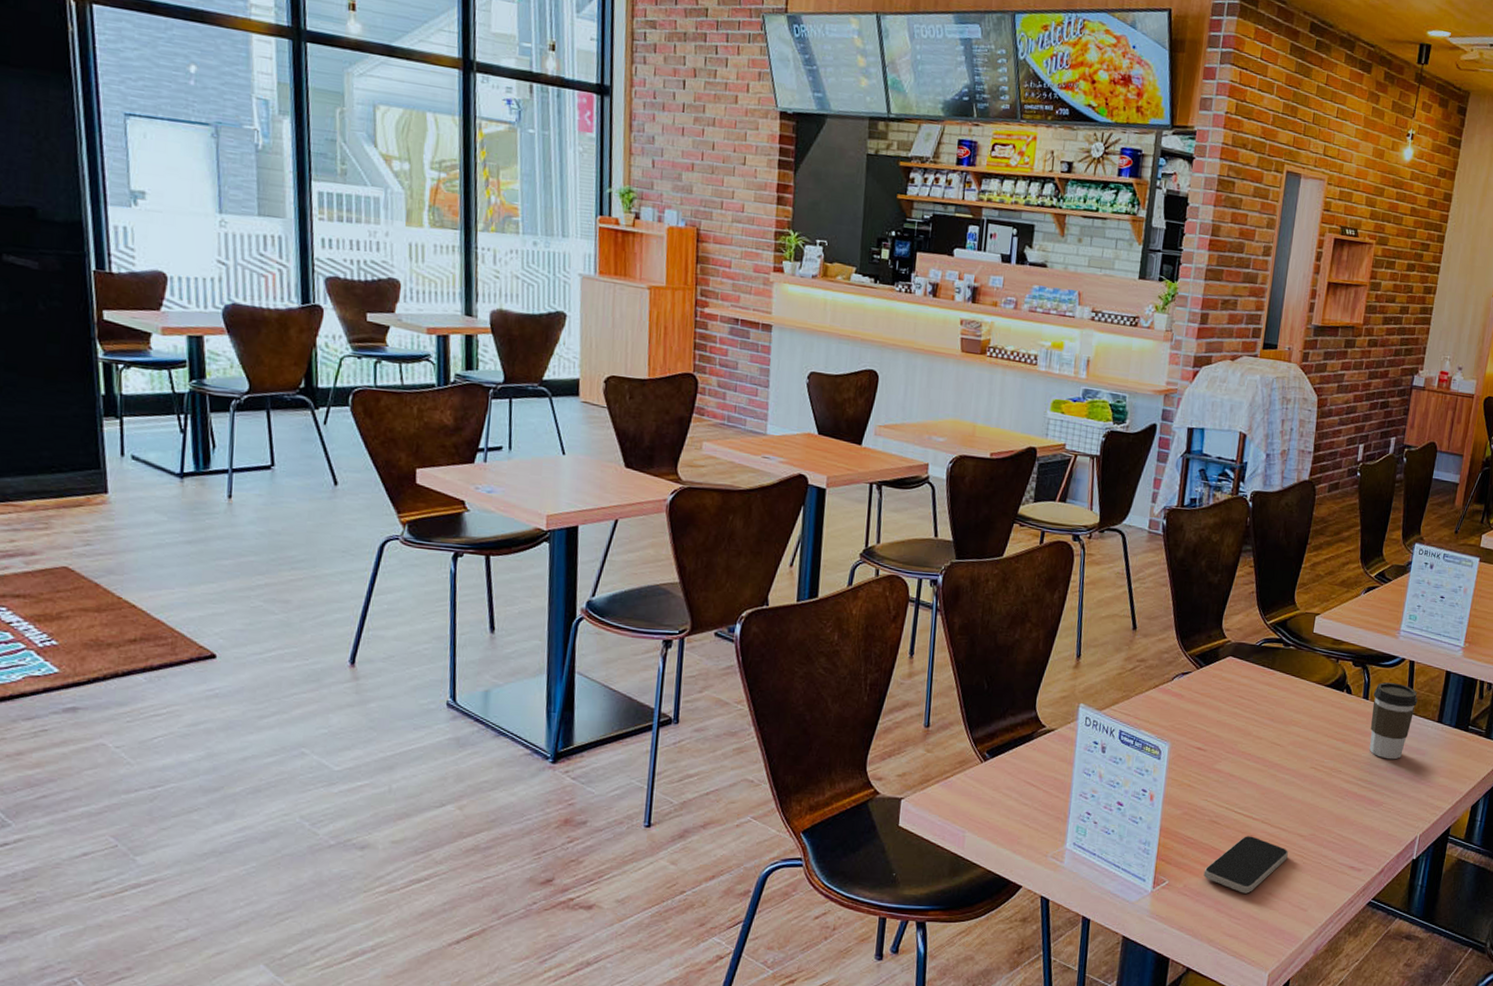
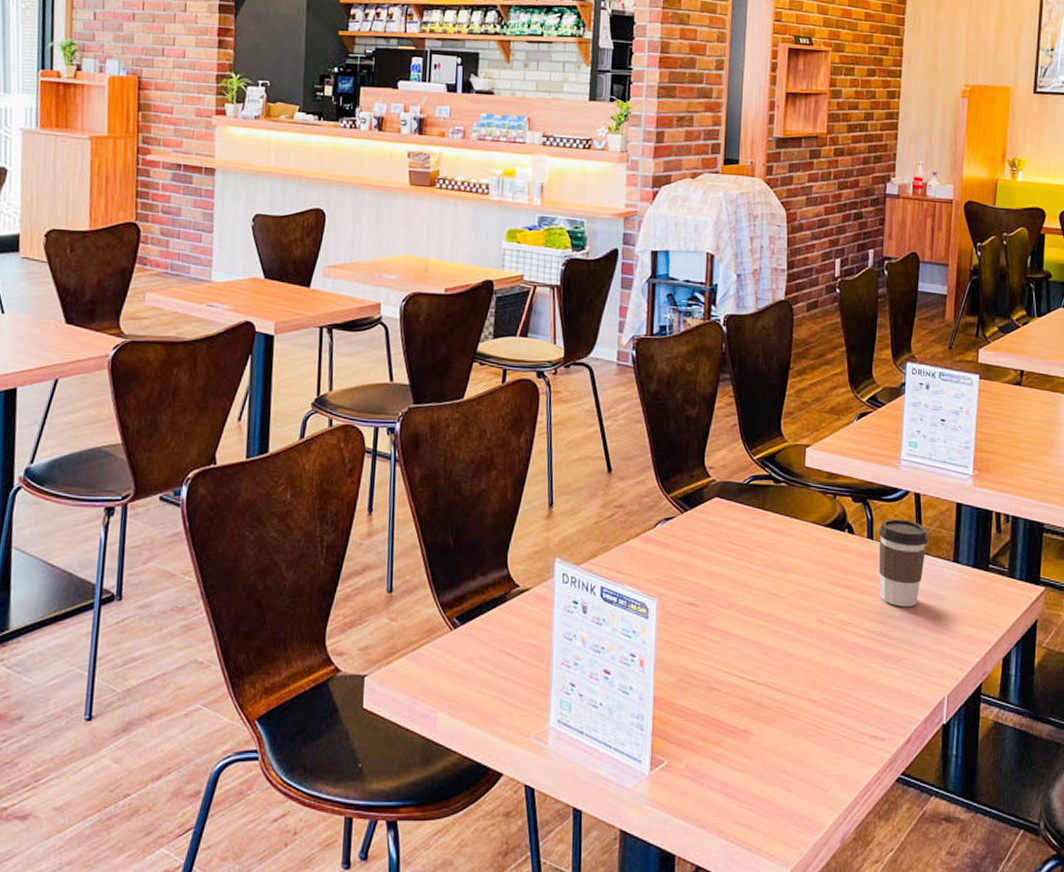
smartphone: present [1203,836,1288,894] -> none [707,704,800,773]

